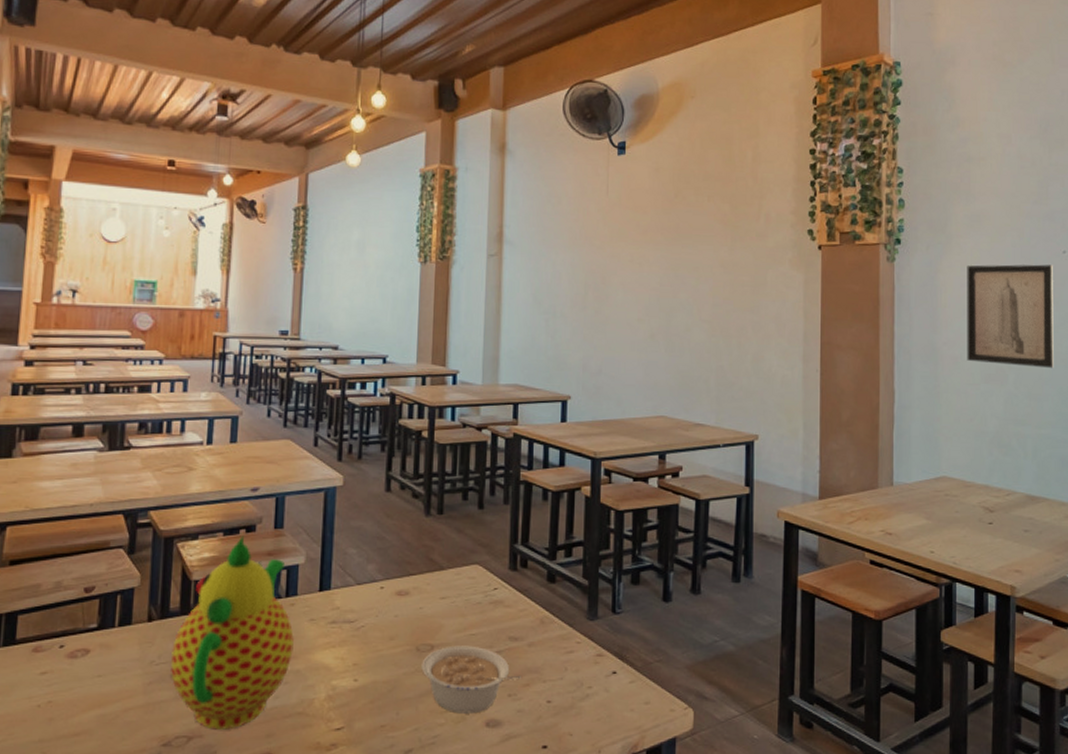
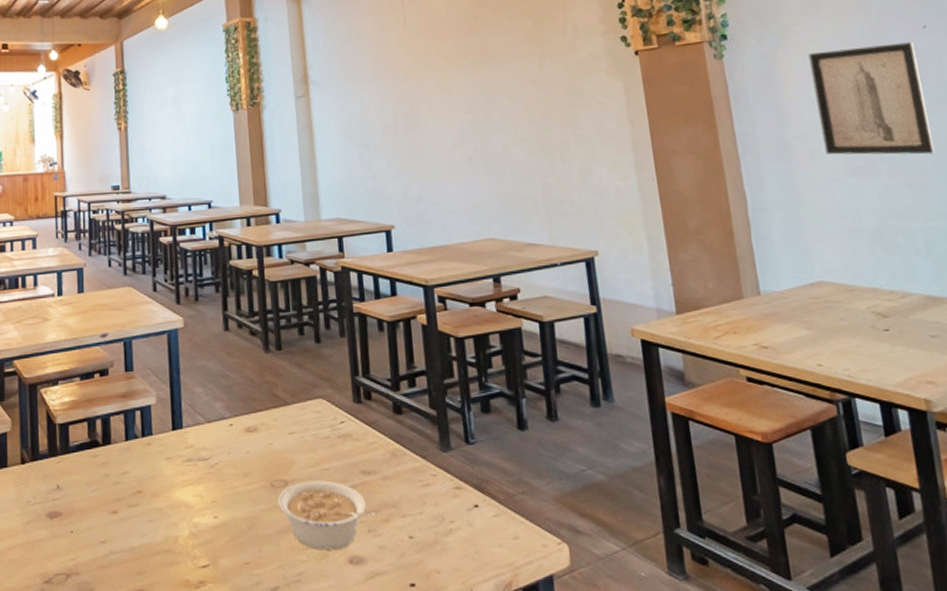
teapot: present [170,536,294,730] -> none [44,379,154,567]

